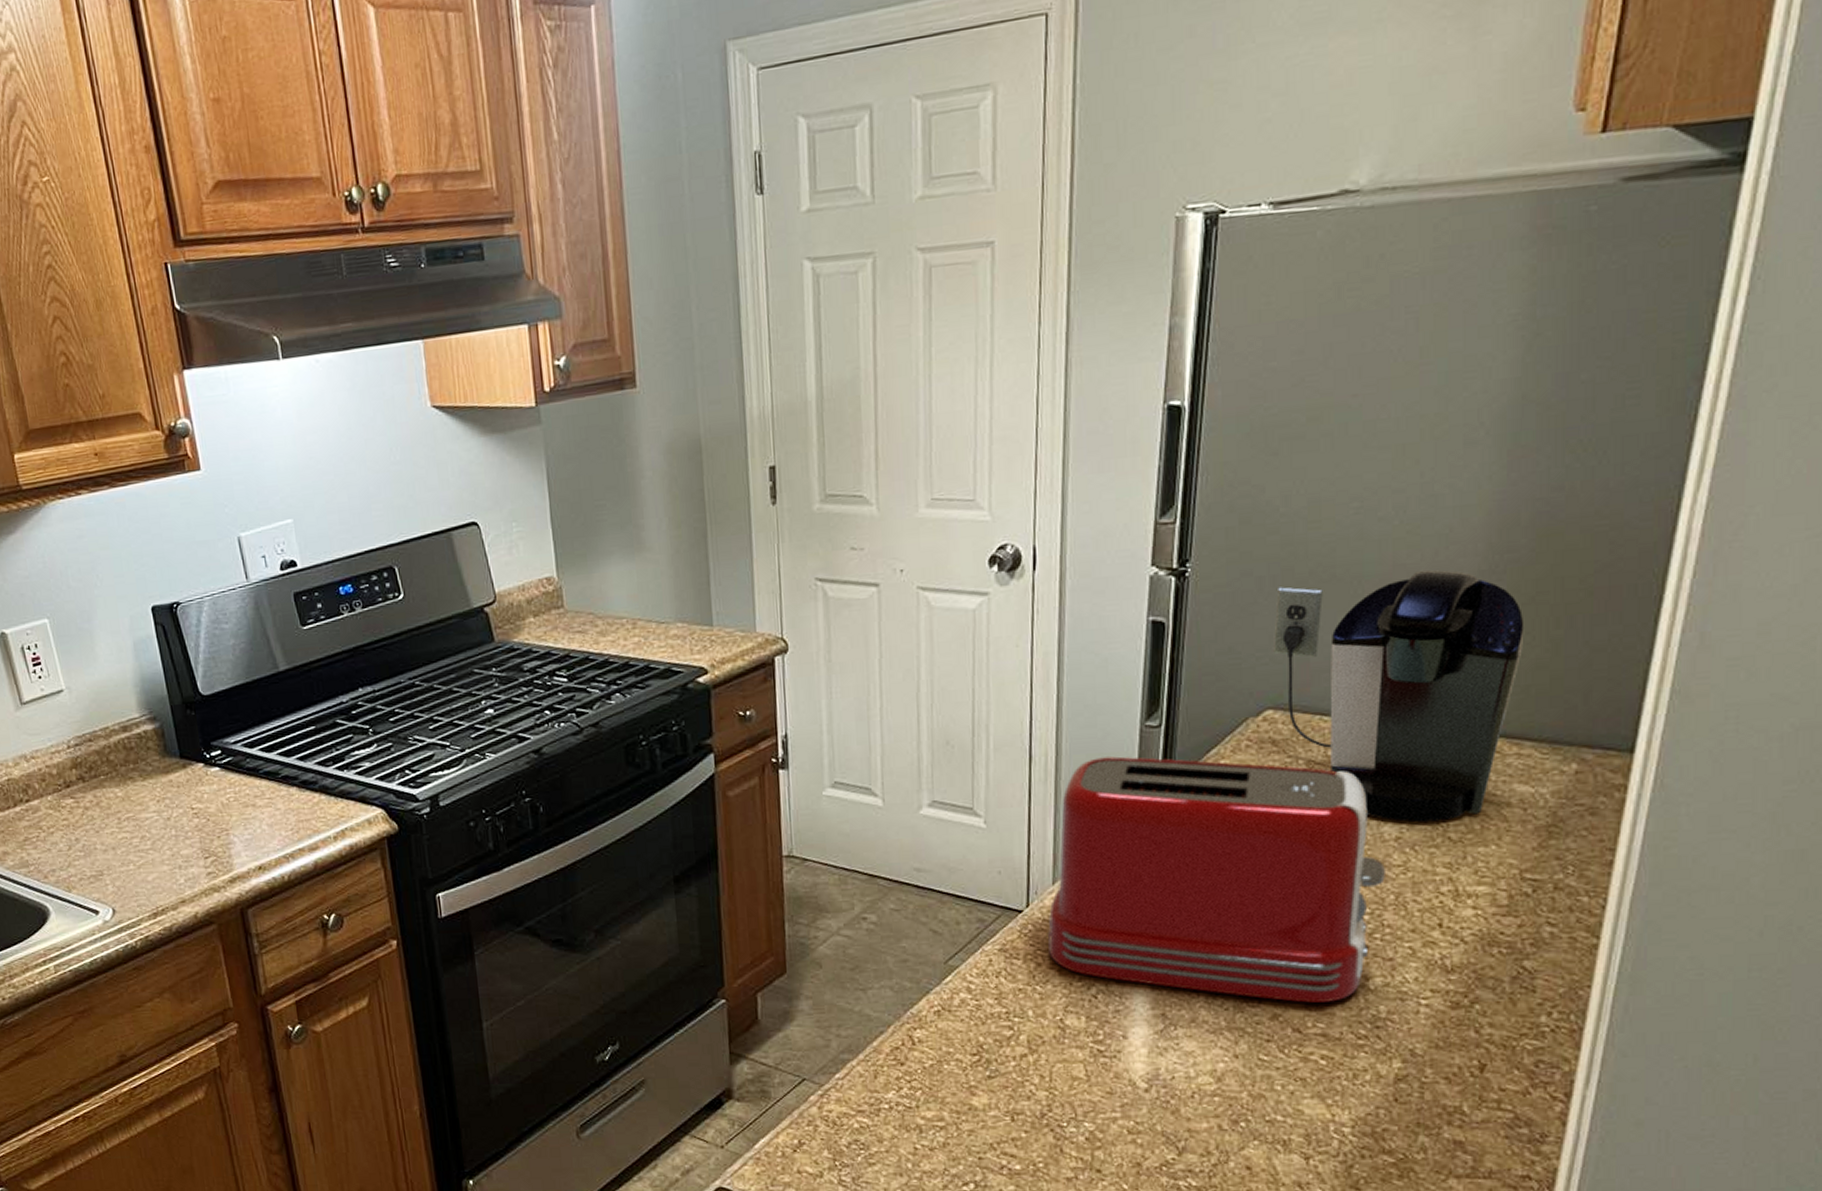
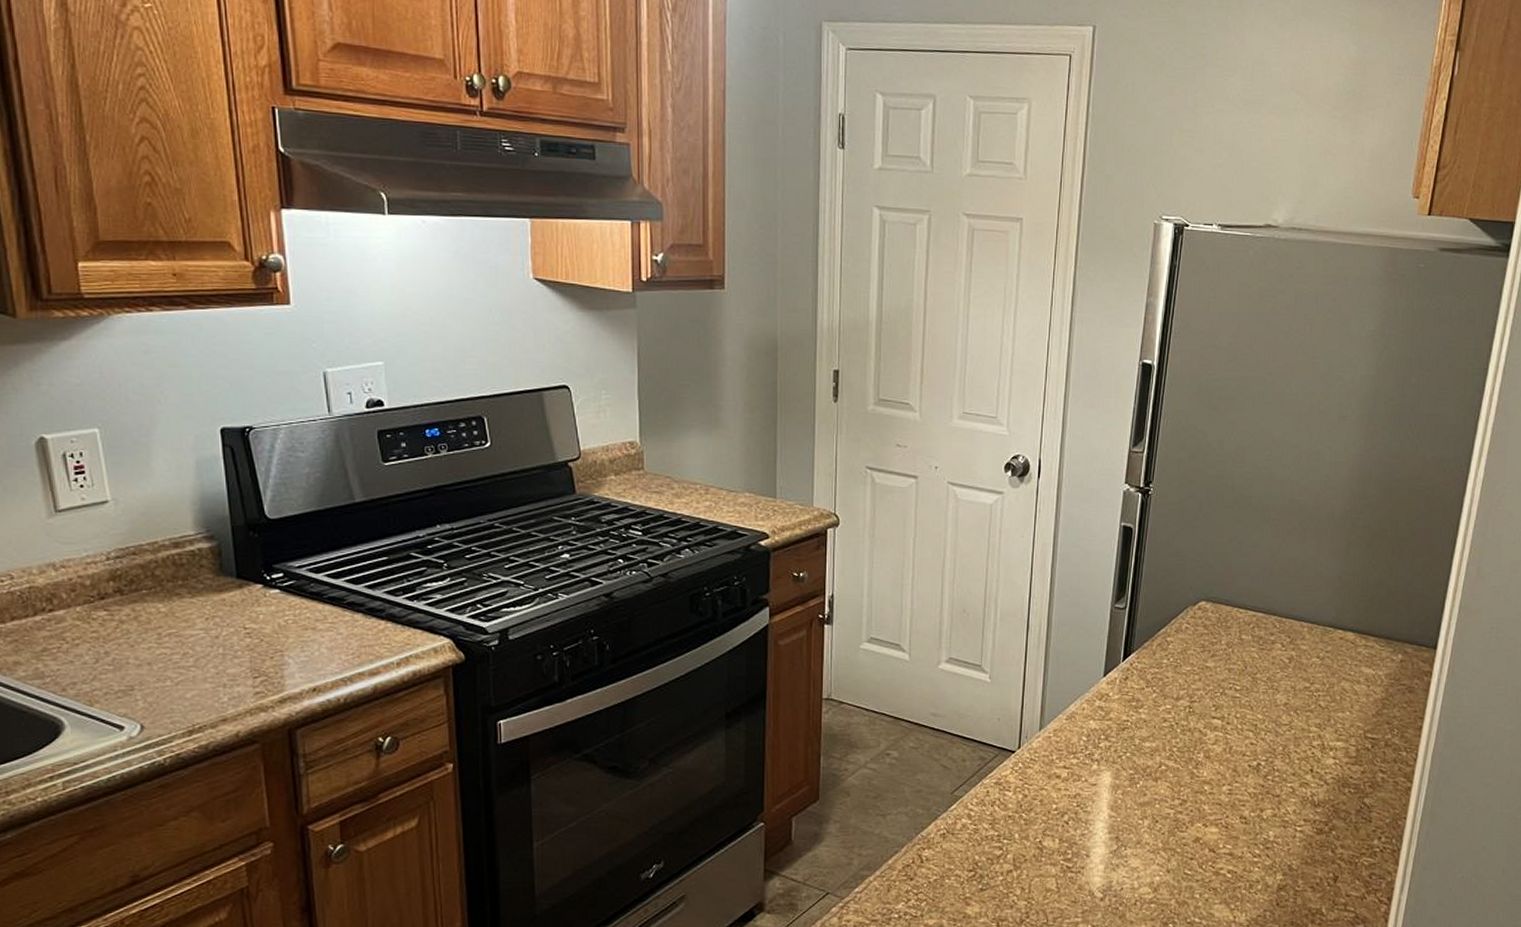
toaster: present [1048,756,1385,1003] -> none [1034,630,1277,829]
coffee maker: present [1272,569,1524,823] -> none [1207,506,1372,693]

